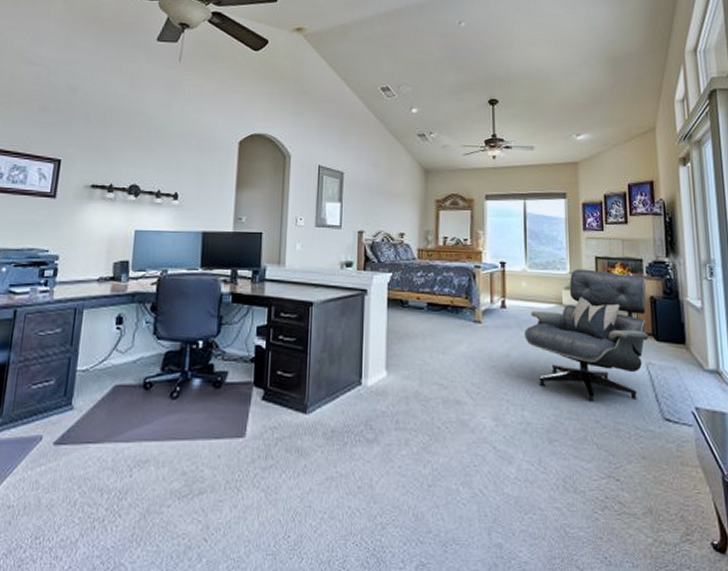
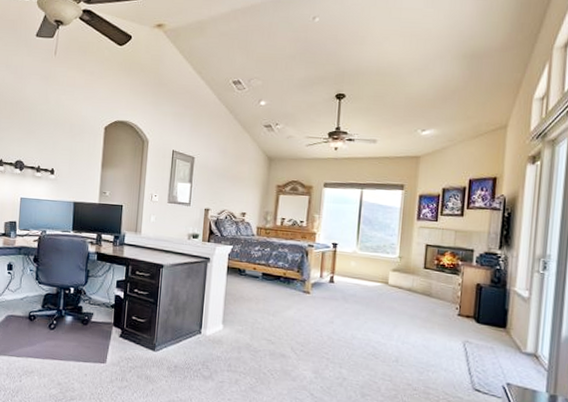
lounge chair: present [524,269,648,402] -> none [349,254,474,371]

